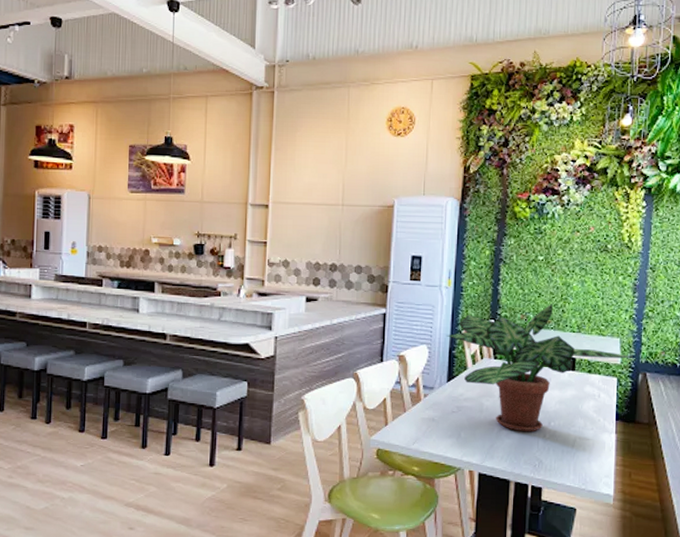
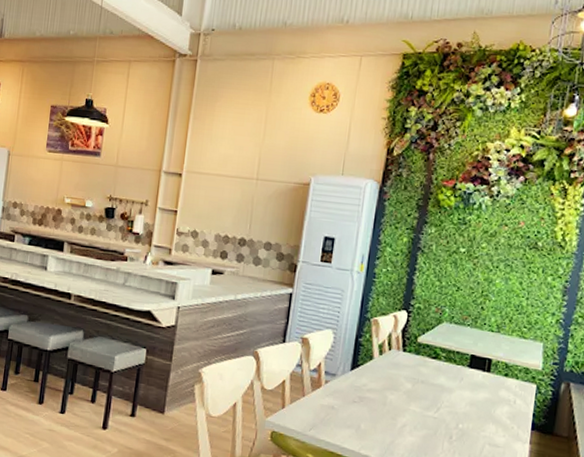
potted plant: present [447,302,633,432] -> none [354,298,557,433]

